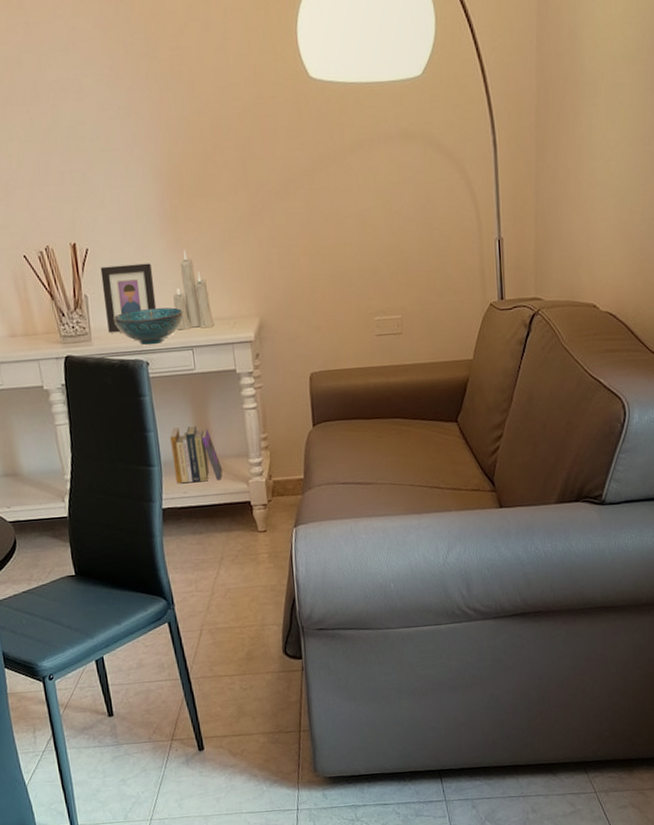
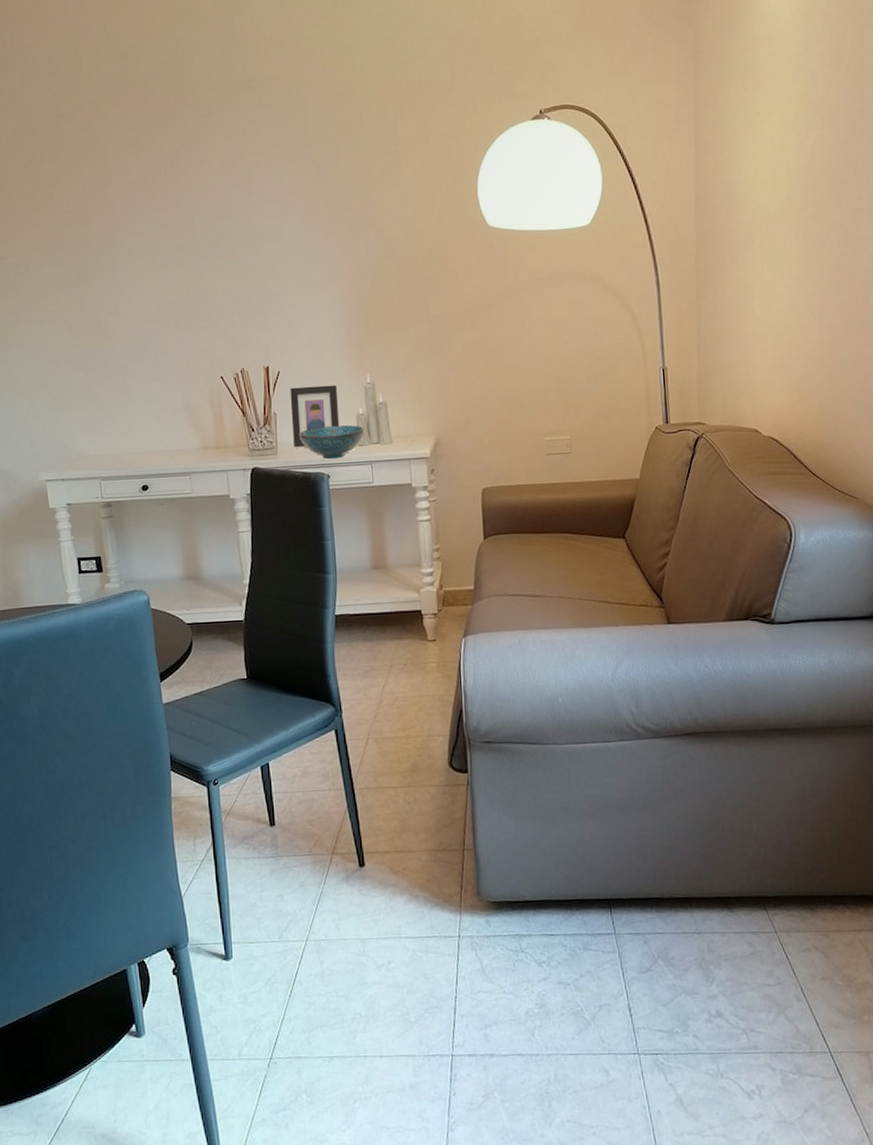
books: present [170,426,222,484] -> none [346,536,395,592]

